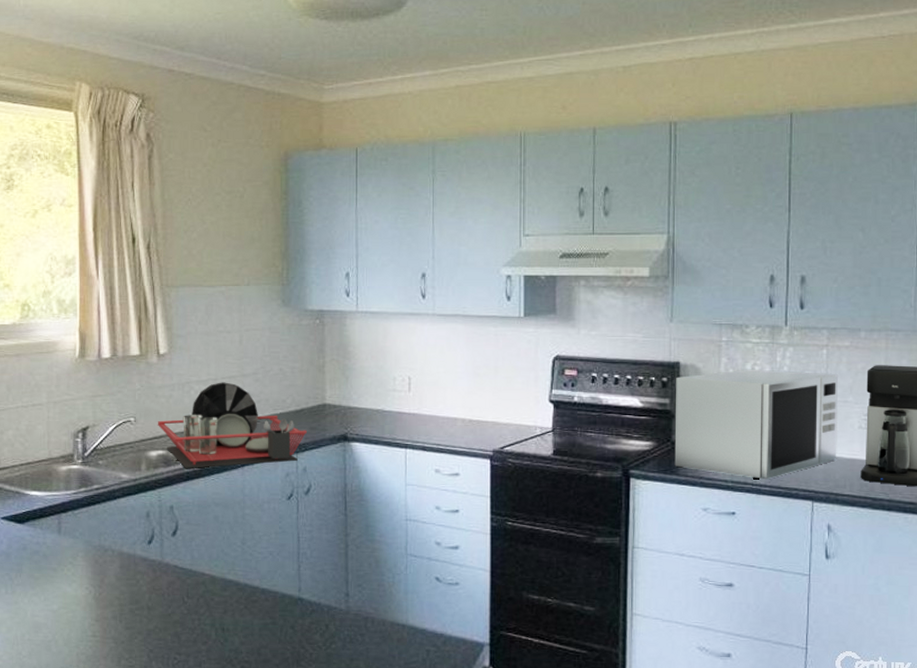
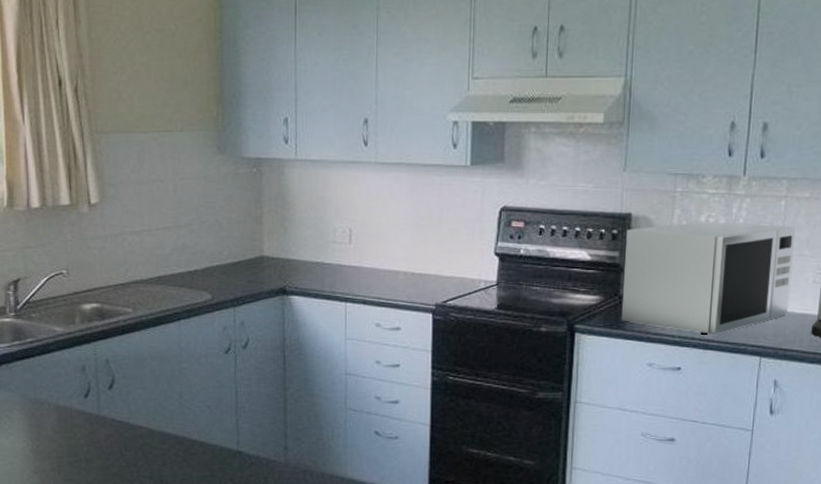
dish rack: present [157,382,307,469] -> none [90,233,244,323]

